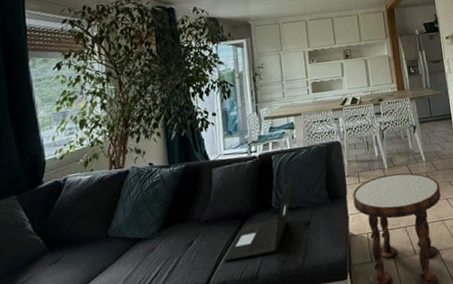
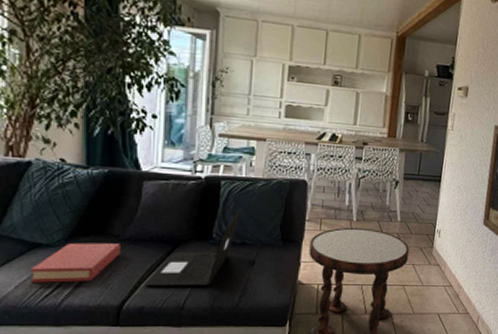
hardback book: none [134,226,202,275] -> present [30,242,121,283]

